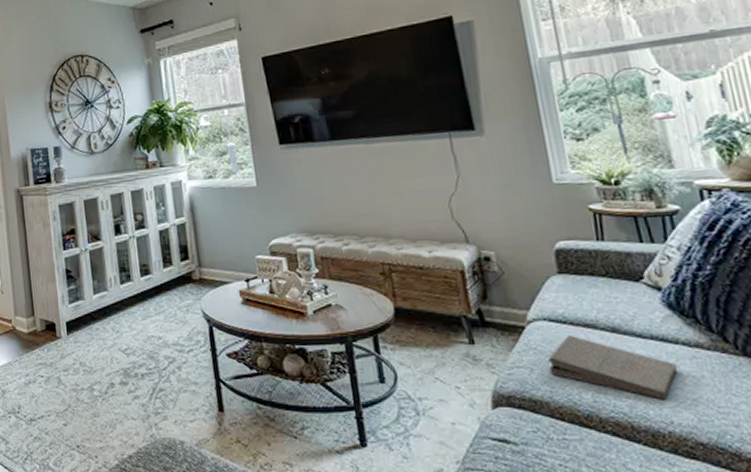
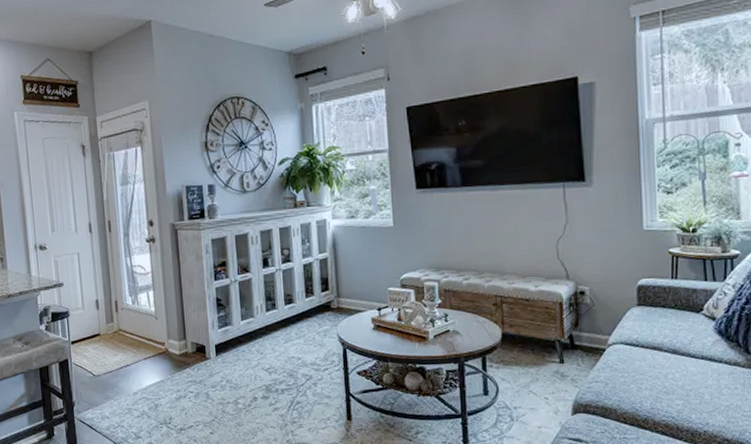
pizza box: present [547,334,677,400] -> none [620,355,717,407]

